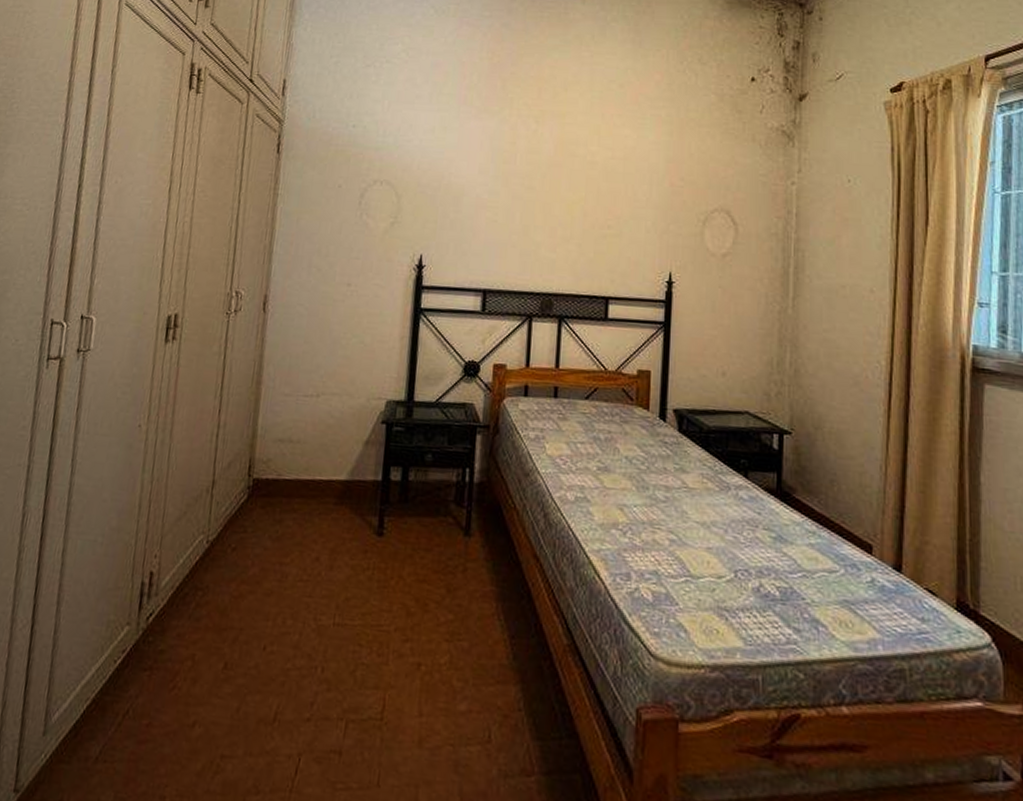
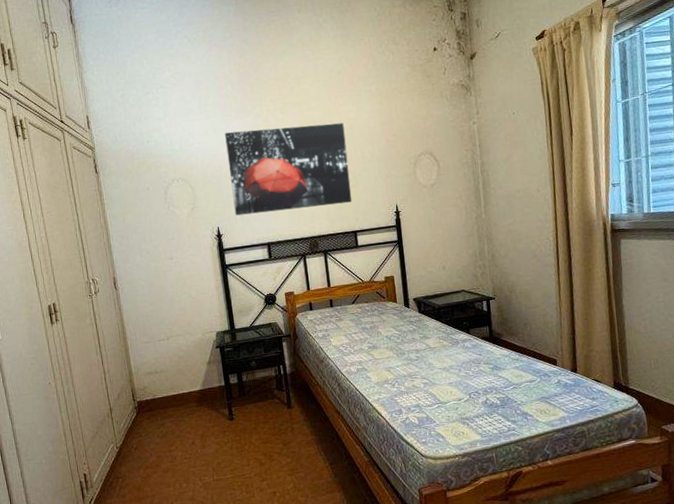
wall art: none [447,133,616,256] -> present [225,123,352,216]

